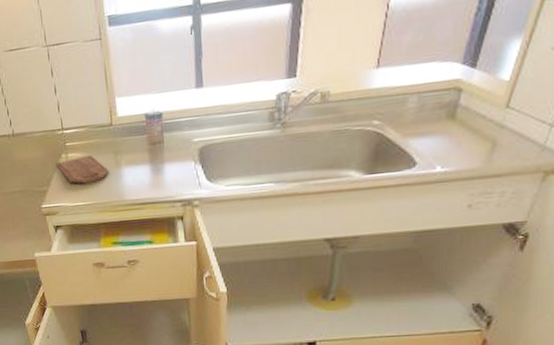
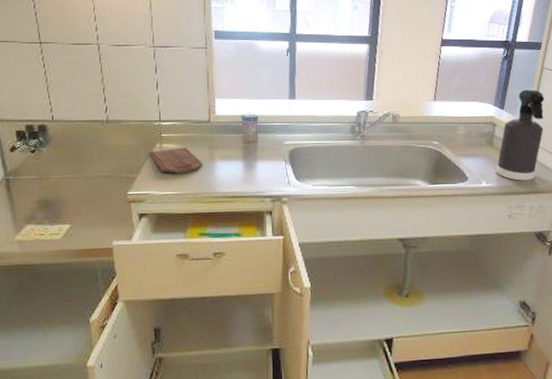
spray bottle: none [455,32,541,162] -> present [495,89,545,181]

